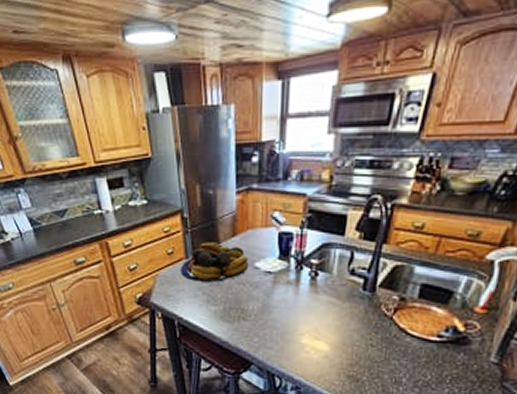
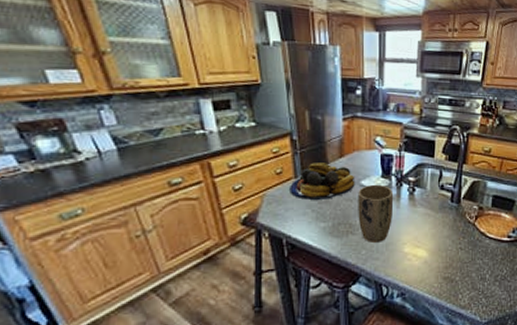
plant pot: none [251,266,292,331] -> present [358,184,394,243]

